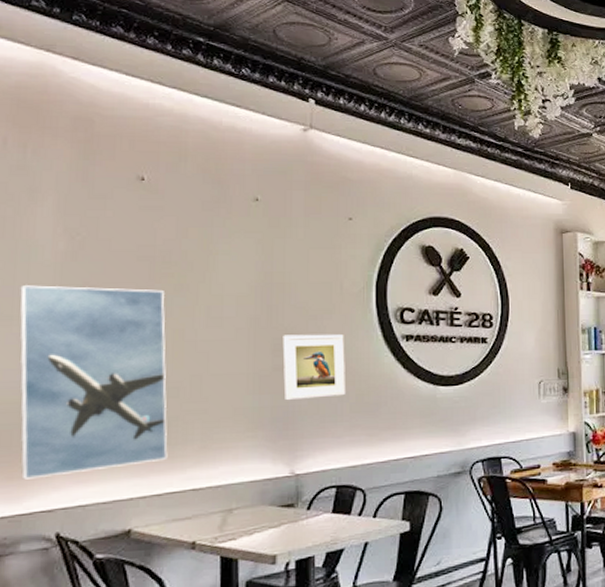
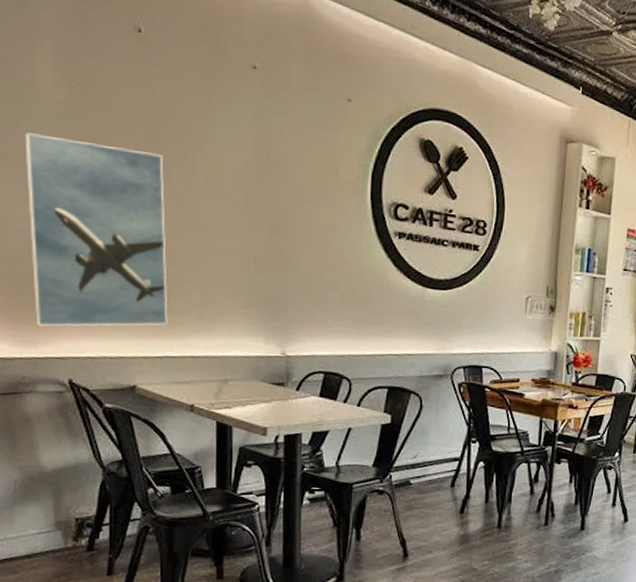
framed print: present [282,334,346,401] -> none [277,216,338,286]

